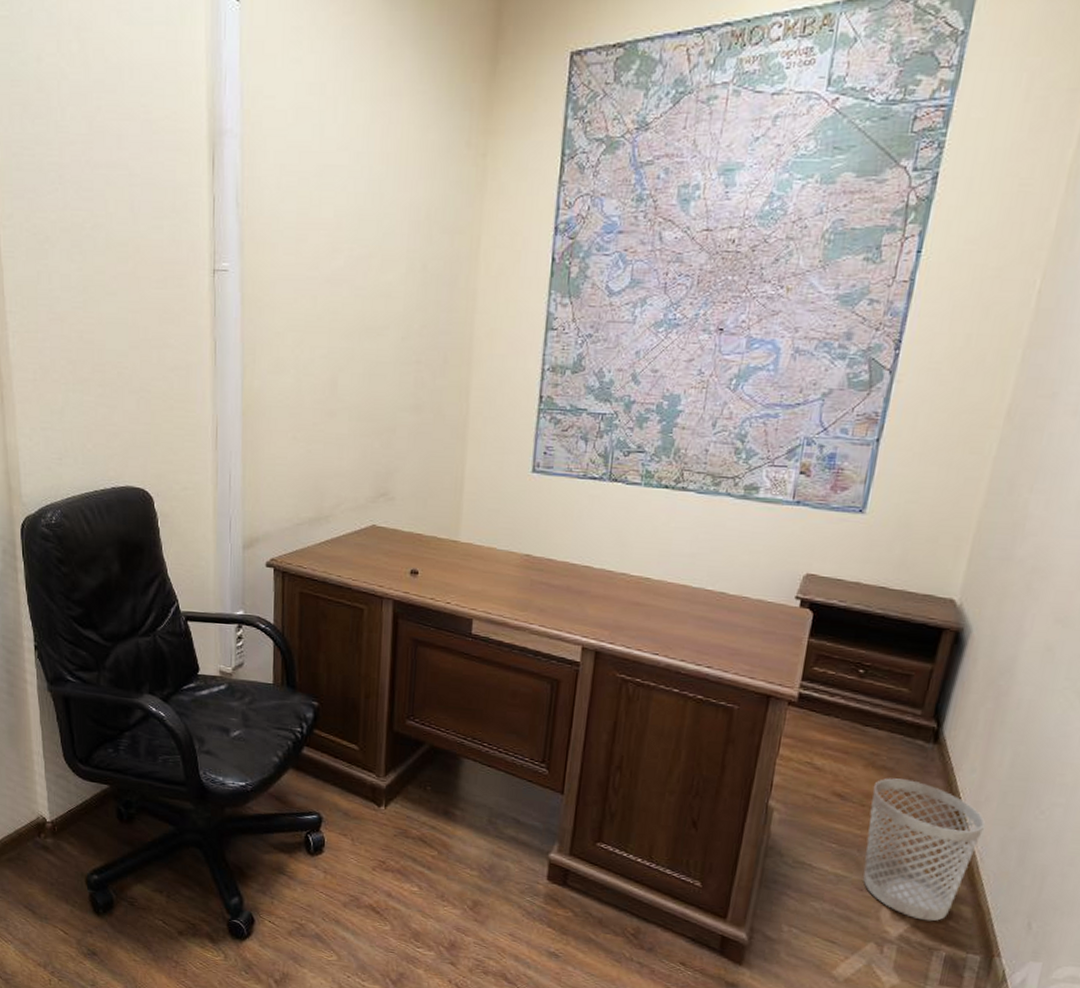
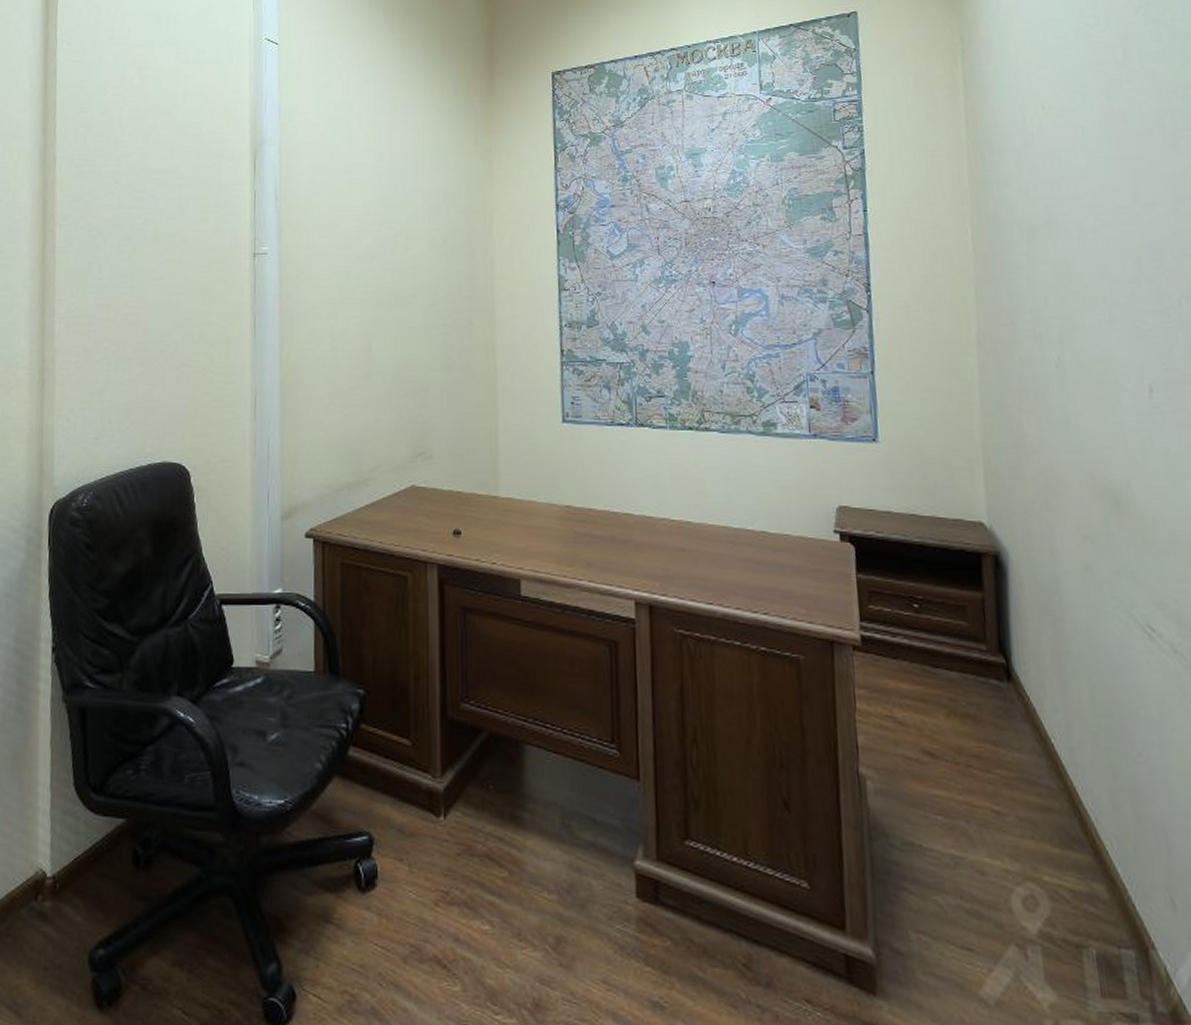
wastebasket: present [863,778,985,922] -> none [961,727,1088,908]

